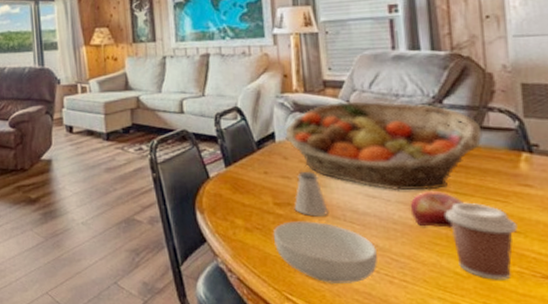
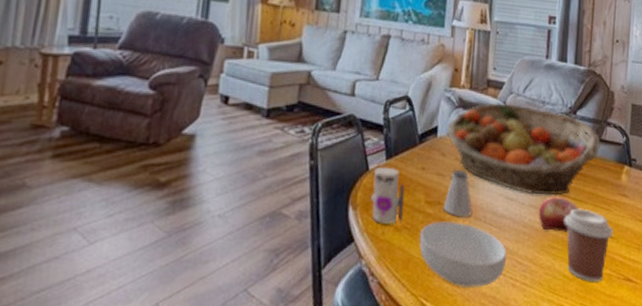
toy: none [215,173,252,226] -> present [371,166,406,225]

